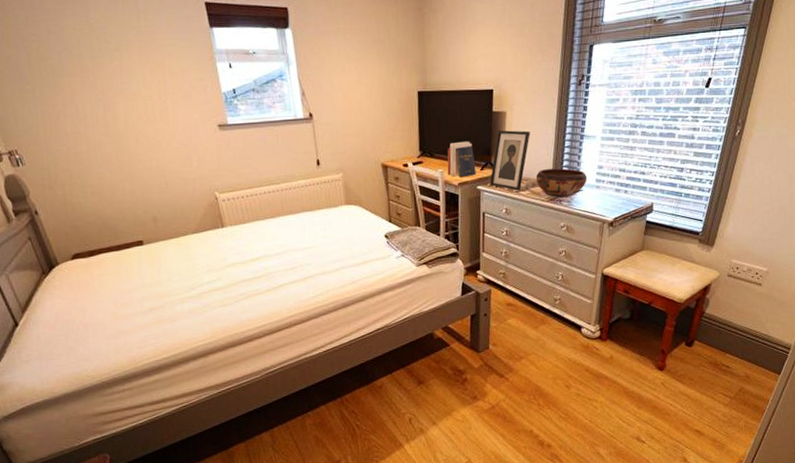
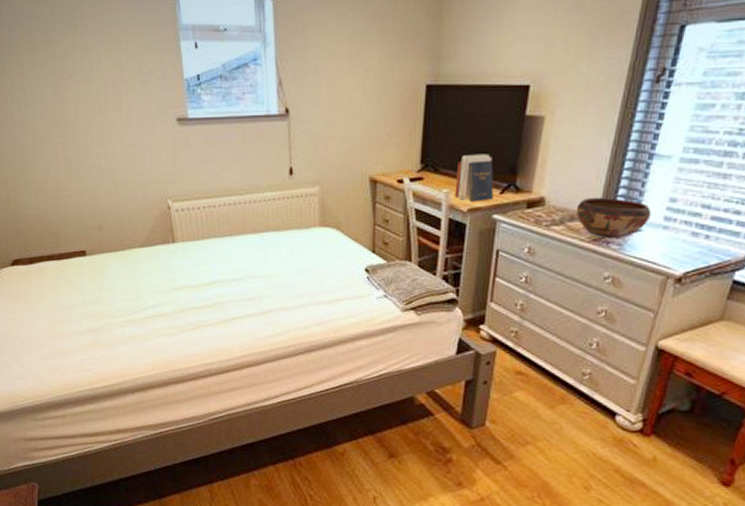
picture frame: present [490,130,530,191] -> none [510,142,576,225]

